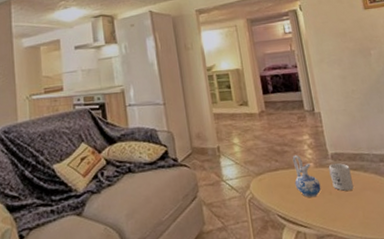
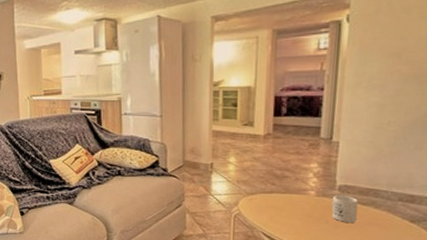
ceramic pitcher: present [292,154,321,198] -> none [288,181,318,224]

